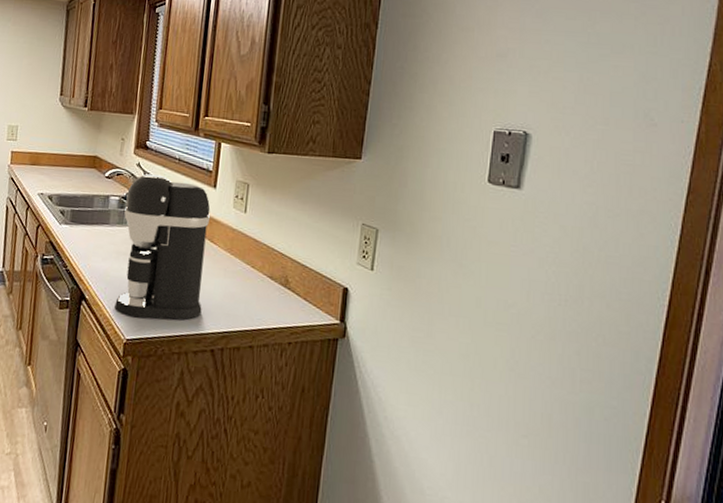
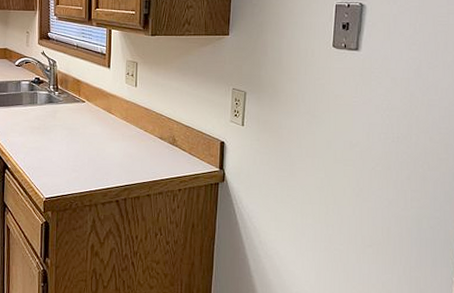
coffee maker: present [114,174,211,320] -> none [33,60,107,180]

